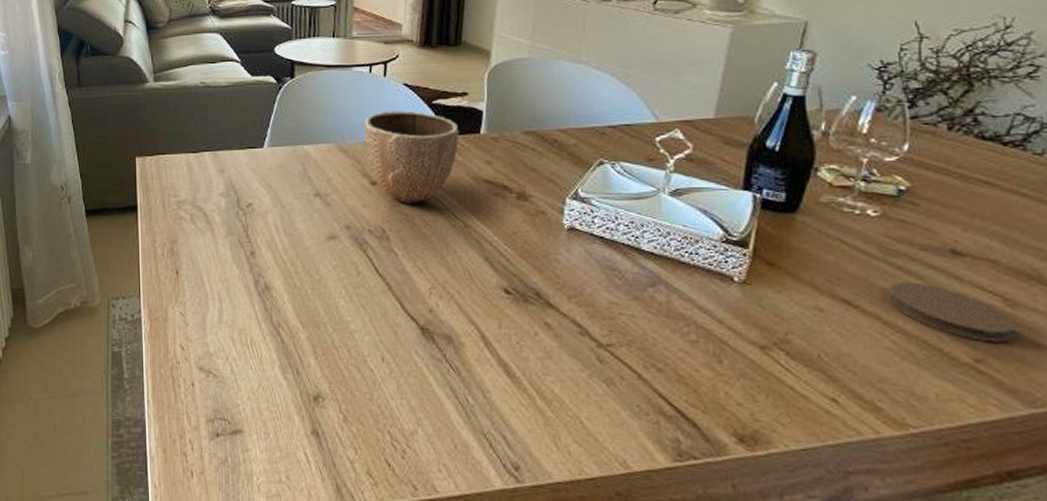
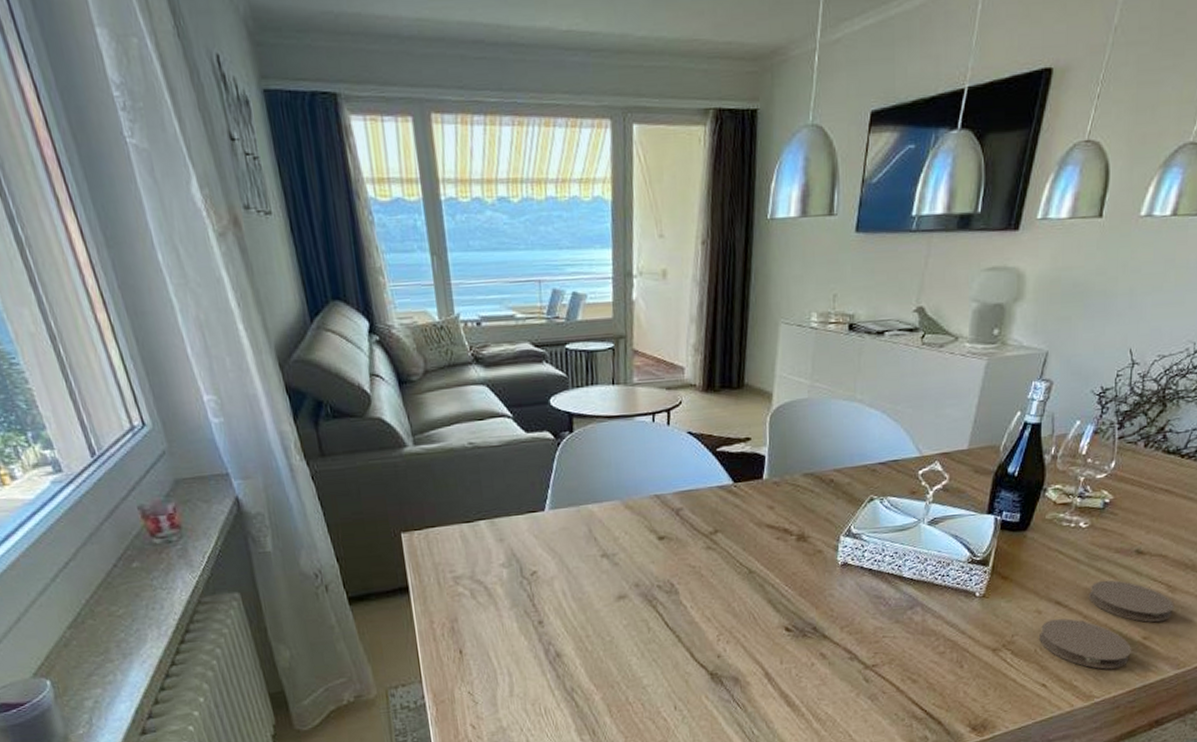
decorative bowl: present [365,110,460,204] -> none [649,460,743,556]
coaster: none [823,321,960,394] -> present [1039,618,1132,670]

